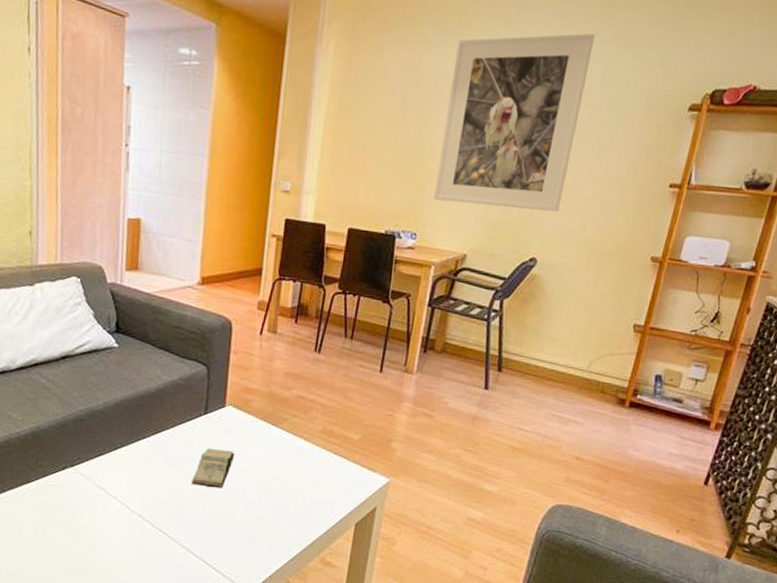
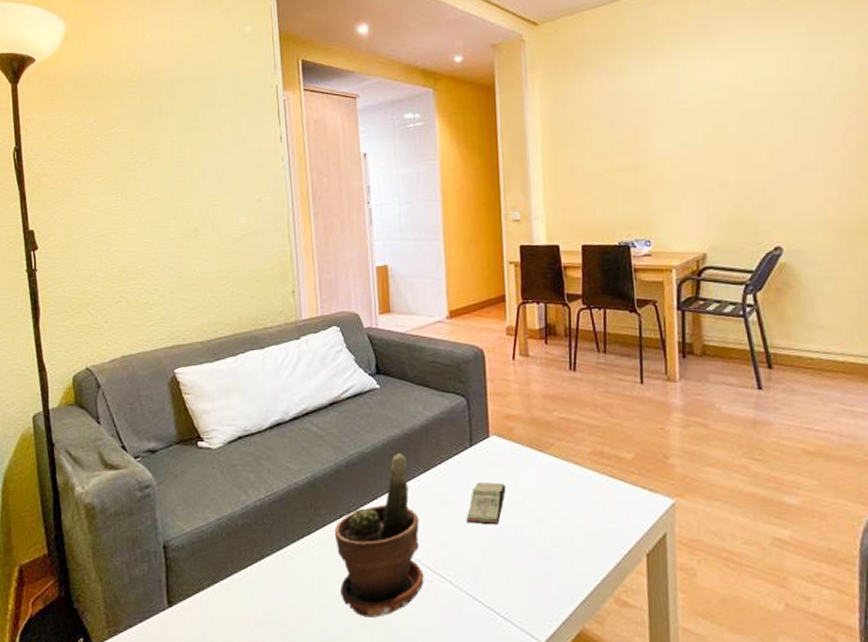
potted plant: none [55,413,145,563] -> present [334,452,424,618]
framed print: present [433,33,595,212] -> none [653,31,793,206]

